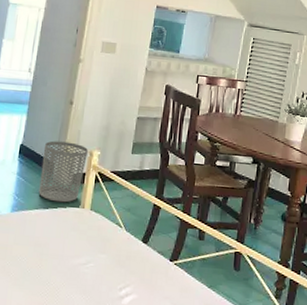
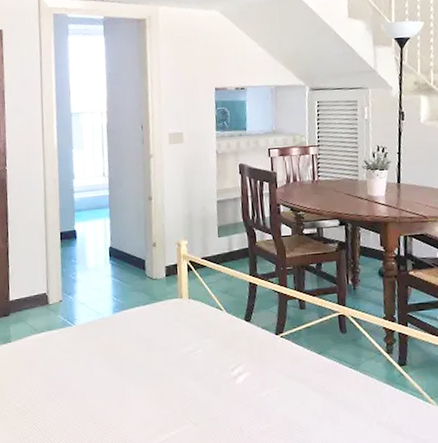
waste bin: present [38,140,88,203] -> none [132,236,176,297]

